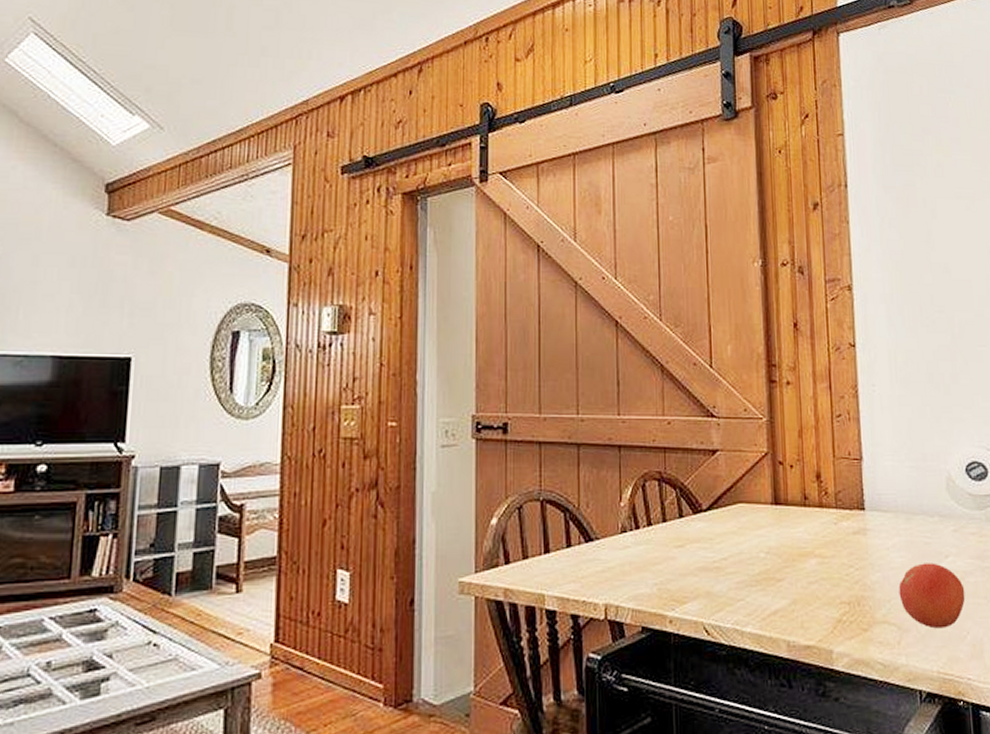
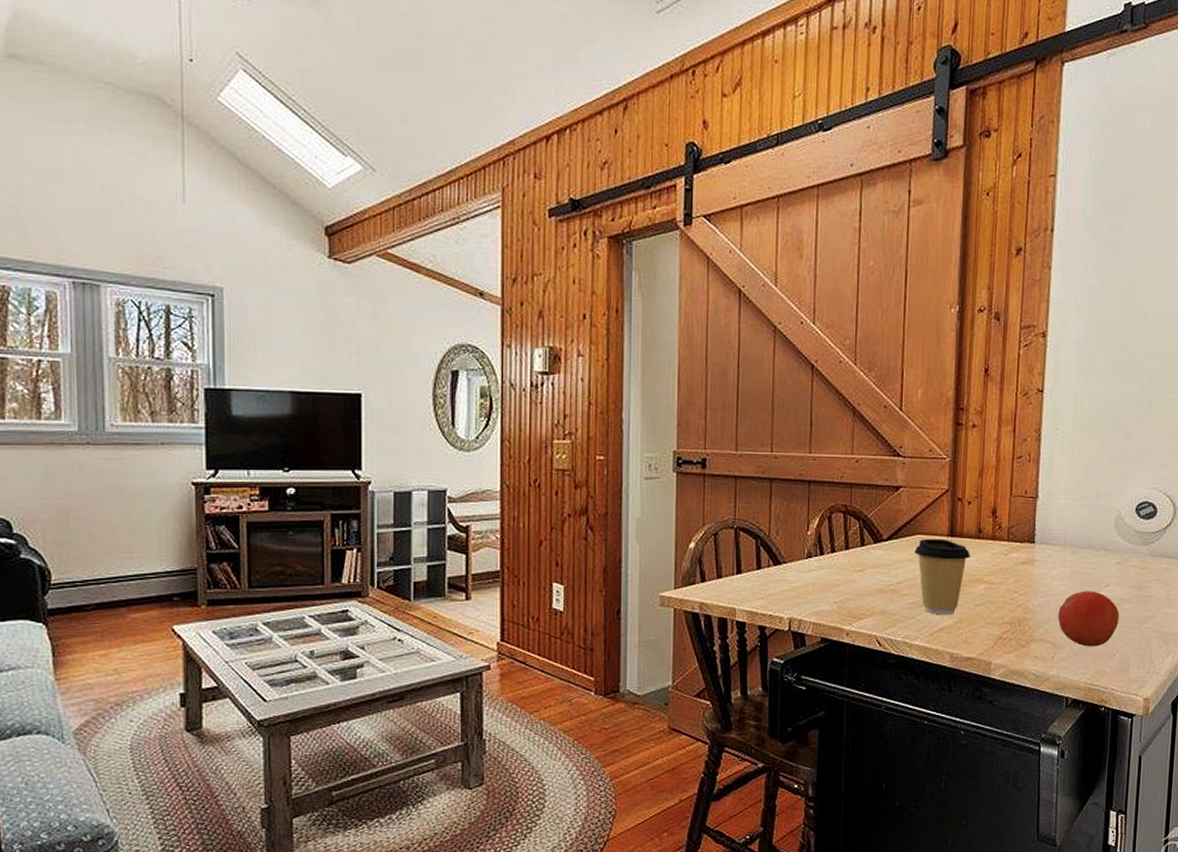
coffee cup: none [737,507,799,596] -> present [914,538,971,615]

